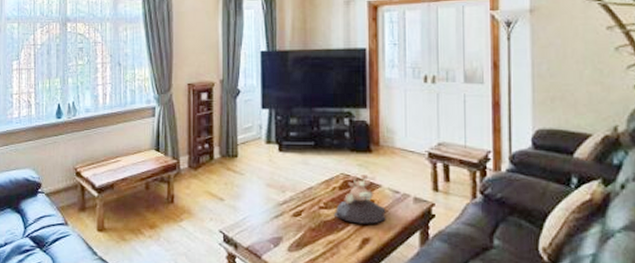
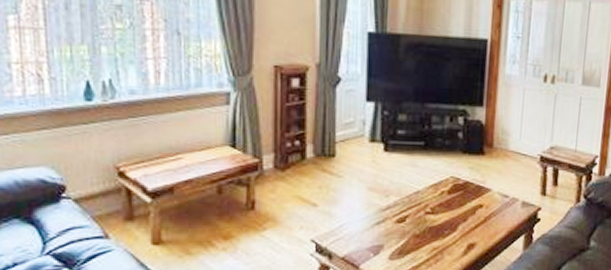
decorative bowl: present [333,175,386,224] -> none [440,178,494,229]

